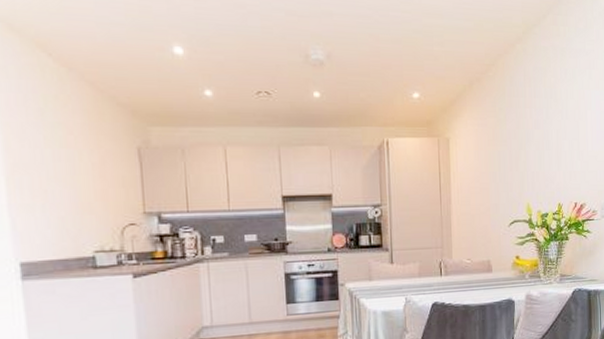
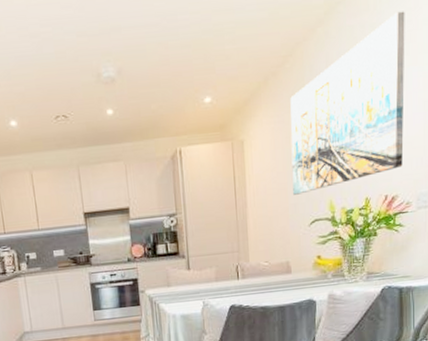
wall art: none [492,41,590,195] -> present [290,11,405,195]

